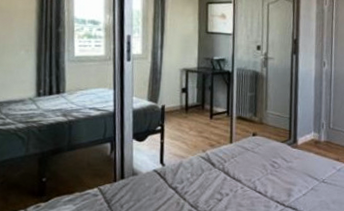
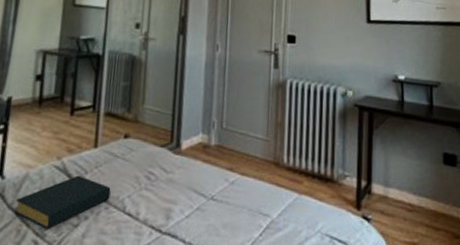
hardback book: none [174,164,245,202] -> present [14,175,111,229]

